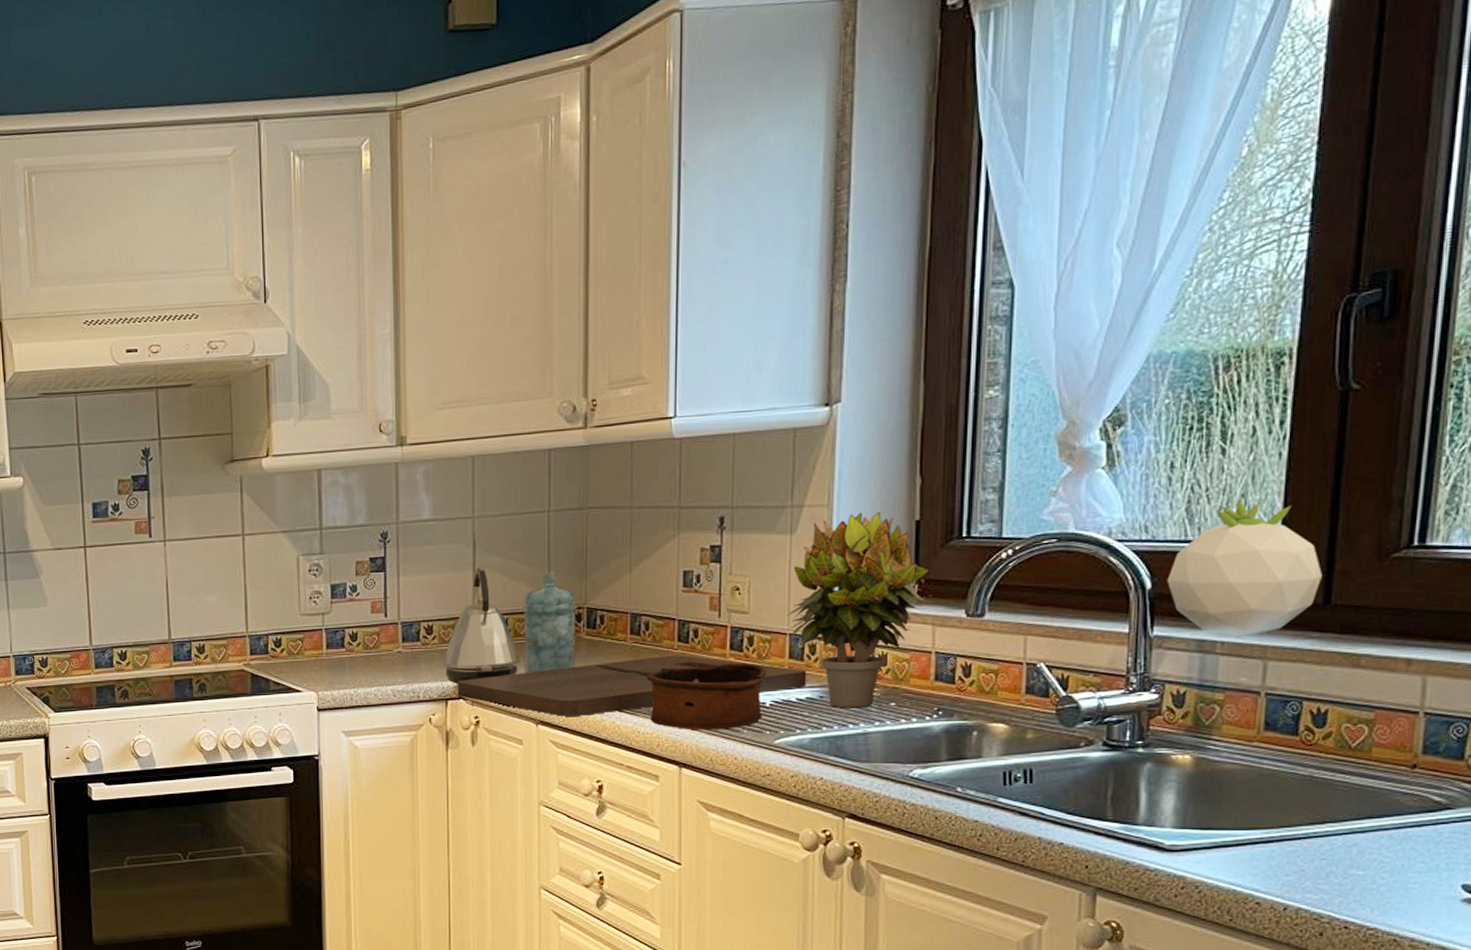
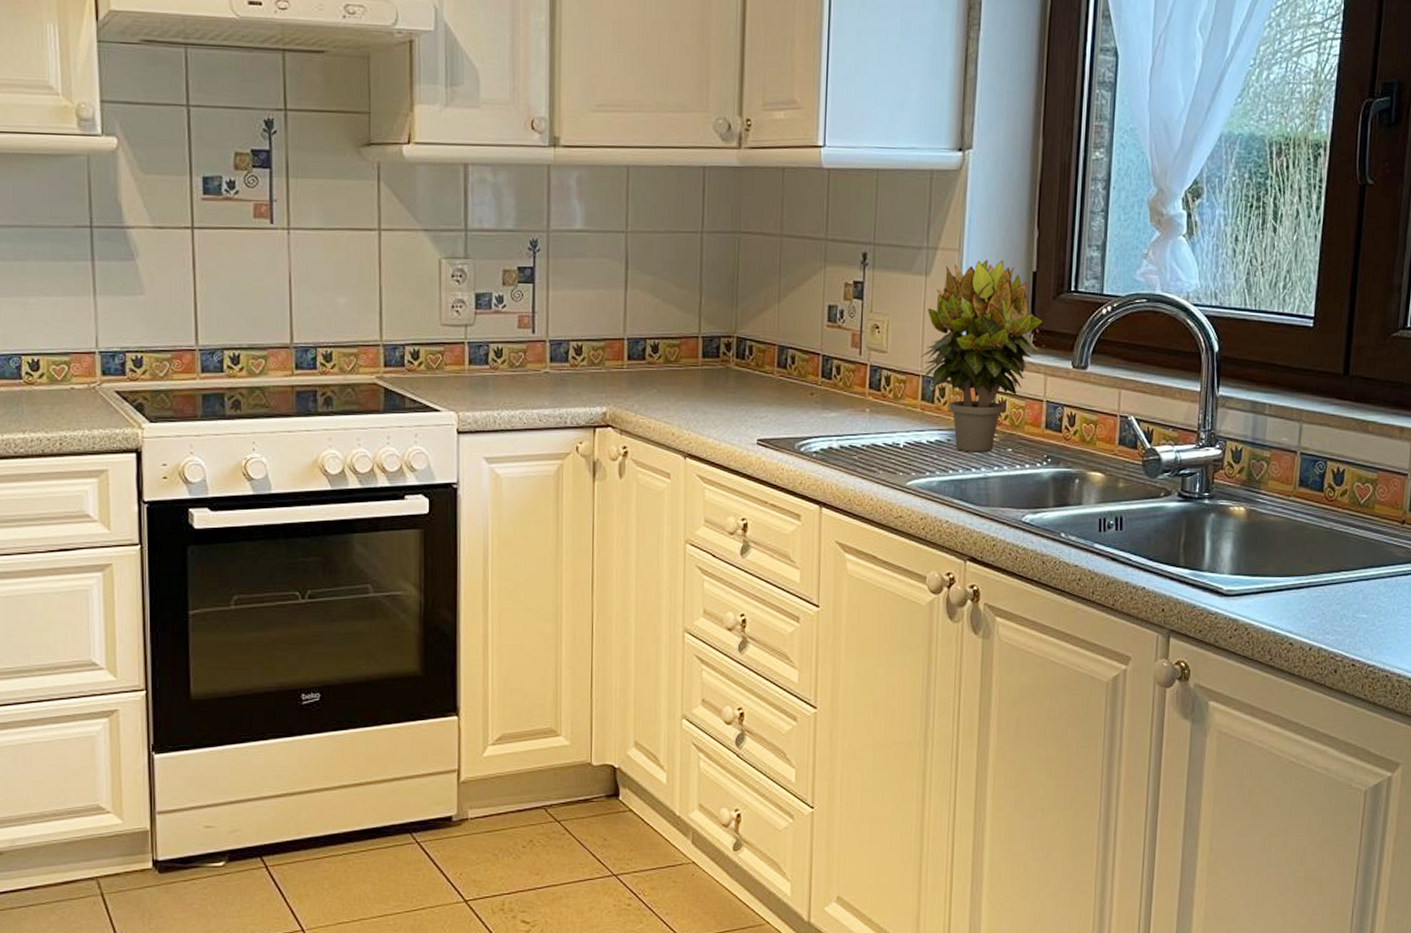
kettle: present [442,566,520,684] -> none [591,285,670,410]
cutting board: present [457,655,807,716] -> none [606,391,937,450]
canister: present [521,571,577,673] -> none [673,296,727,402]
cooking pot: present [597,663,767,730] -> none [744,397,901,470]
succulent plant: present [1167,499,1322,637] -> none [1230,274,1343,400]

